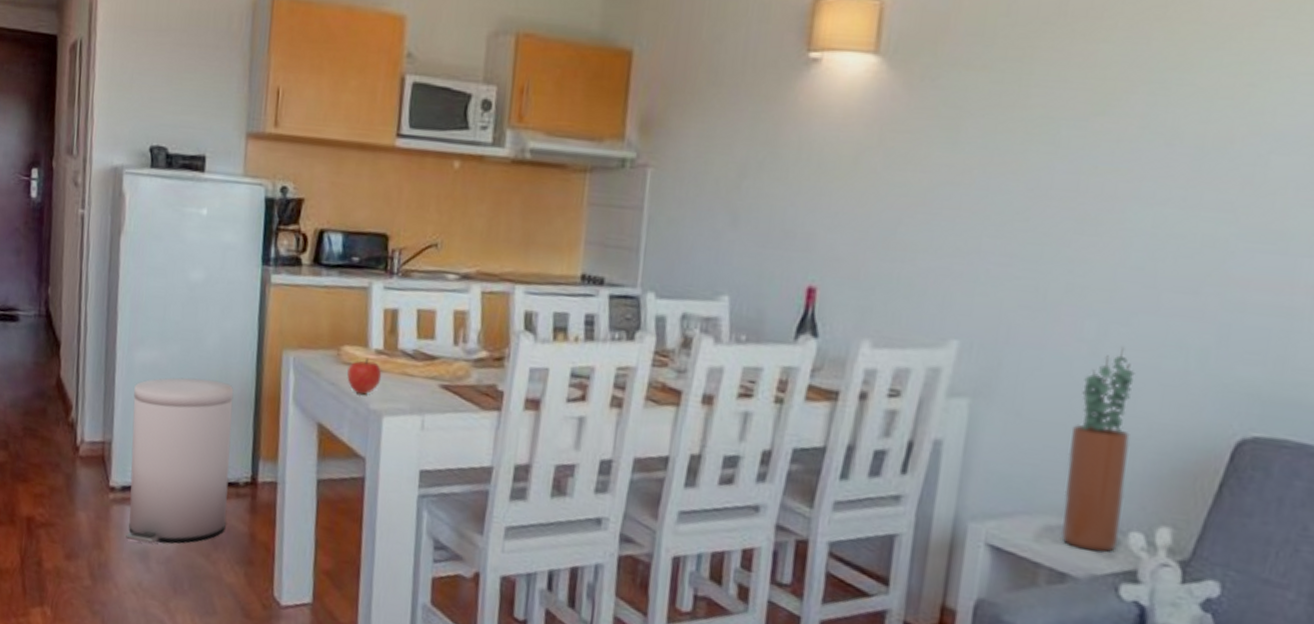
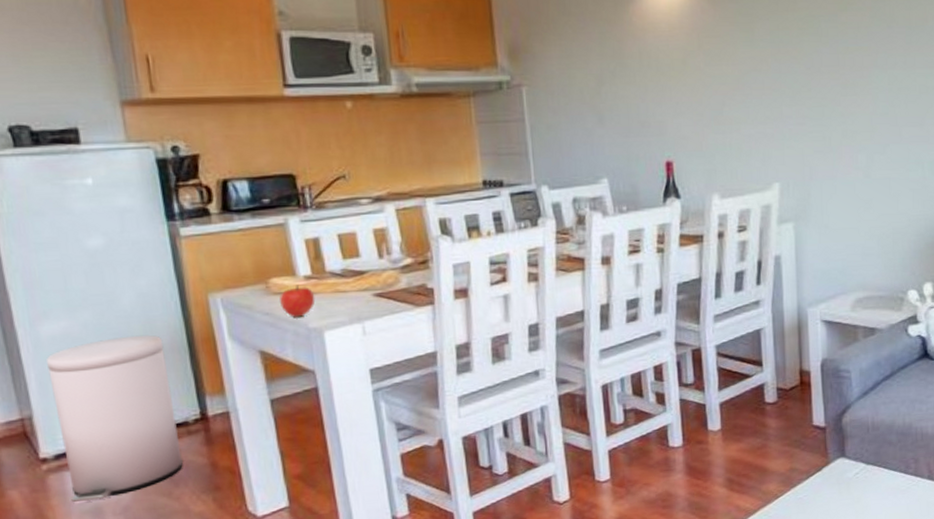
vase: present [1060,346,1135,552] -> none [862,168,902,309]

